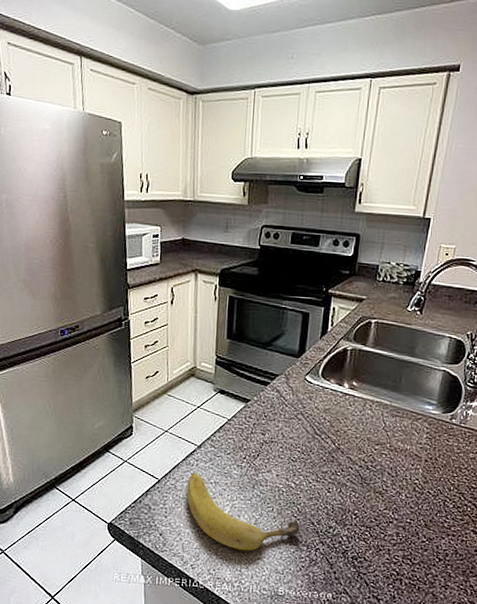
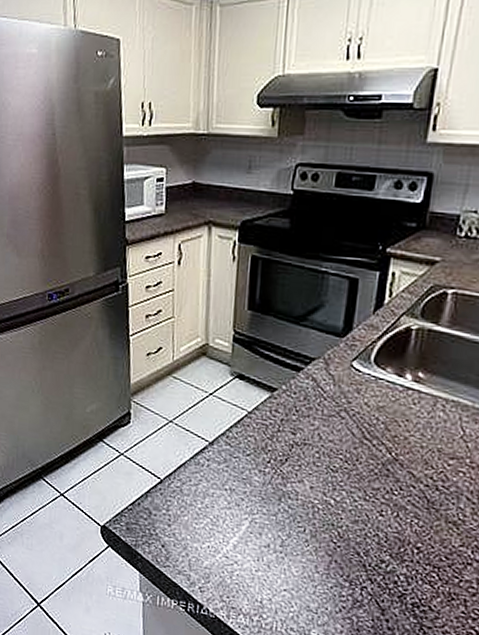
fruit: present [186,472,301,551] -> none [195,474,341,580]

